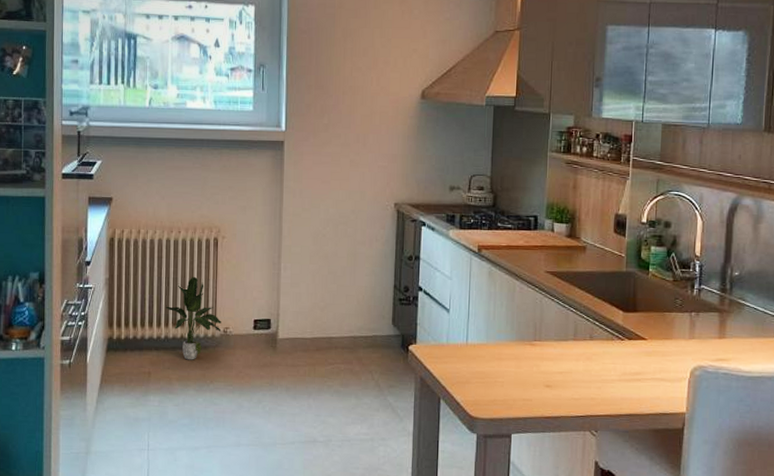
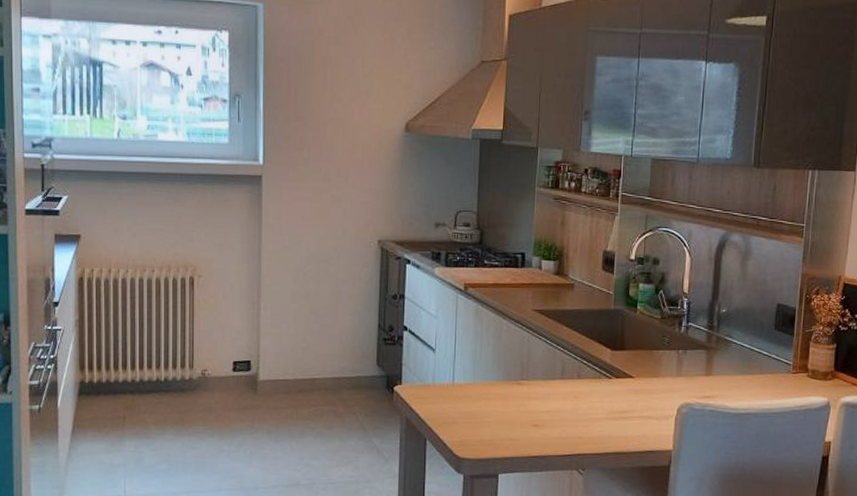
potted plant: present [165,276,222,360] -> none [140,317,199,404]

